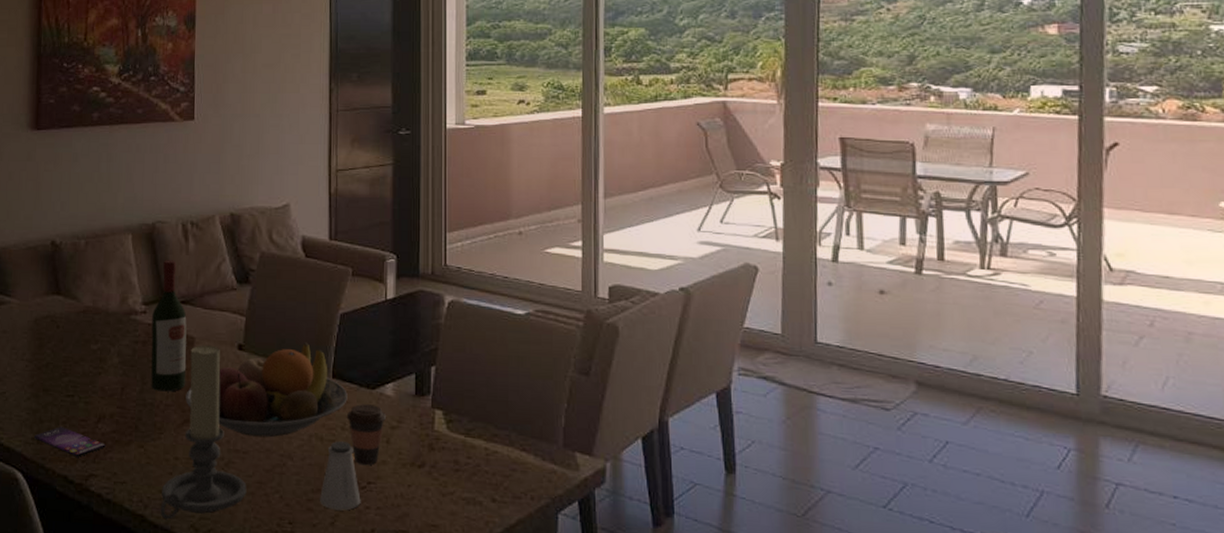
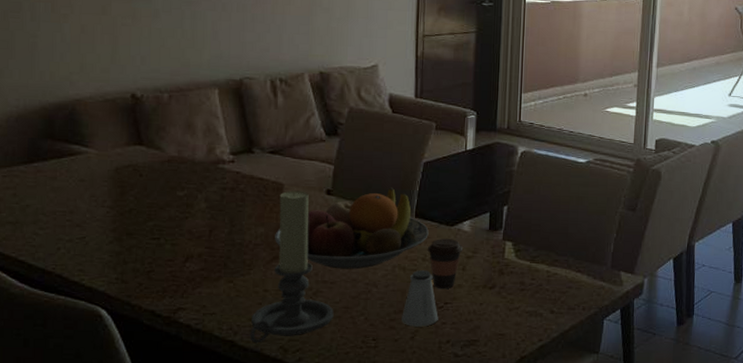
smartphone: present [33,427,106,457] -> none [117,267,194,293]
wine bottle: present [151,260,187,392] -> none [239,113,276,233]

